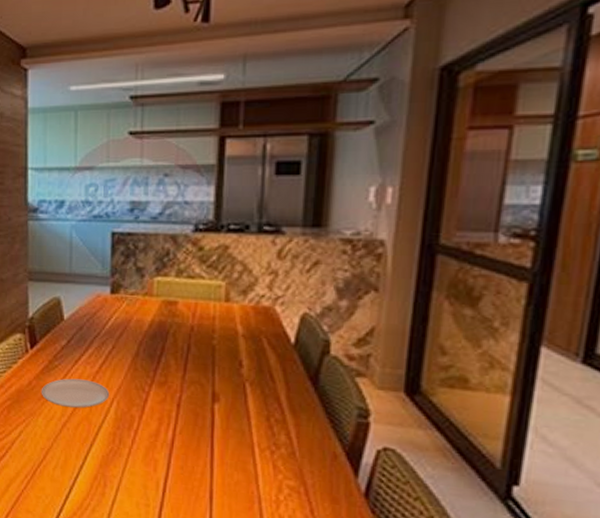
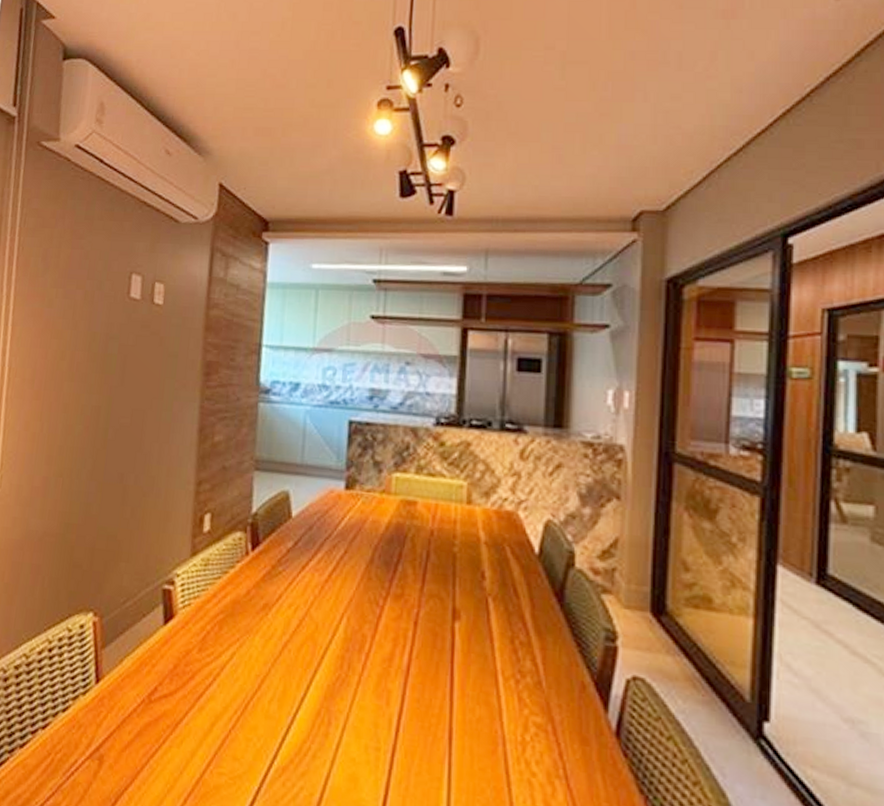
plate: present [41,378,110,409] -> none [260,587,340,625]

